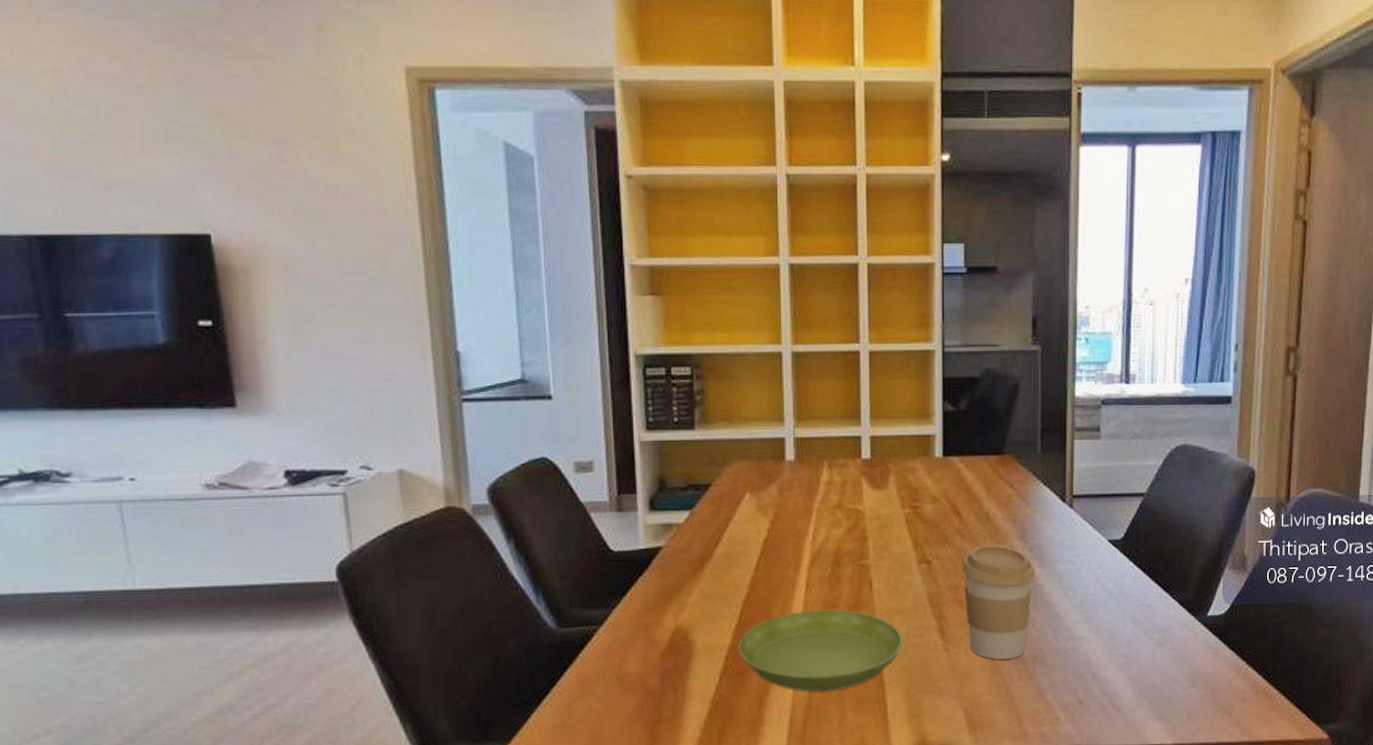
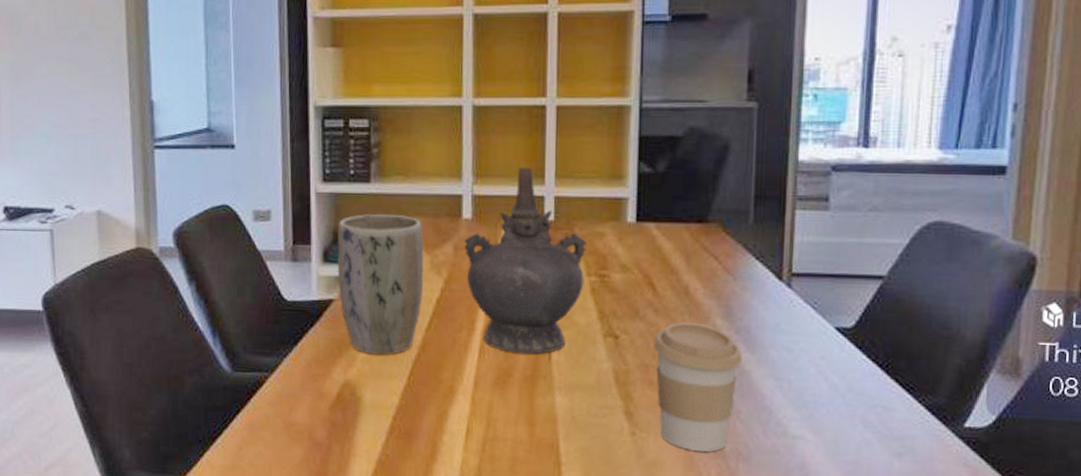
plant pot: none [663,459,751,598] -> present [337,213,424,355]
saucer: present [738,609,903,692] -> none [406,376,583,465]
ceremonial vessel: none [788,409,900,585] -> present [464,167,587,355]

